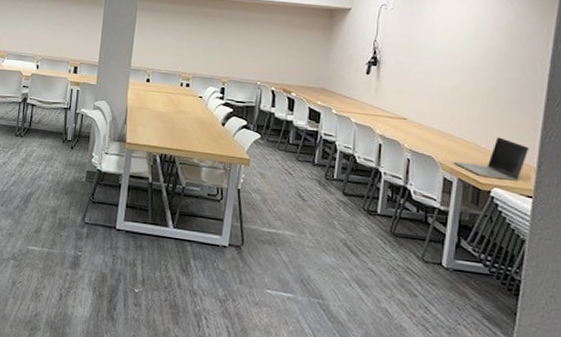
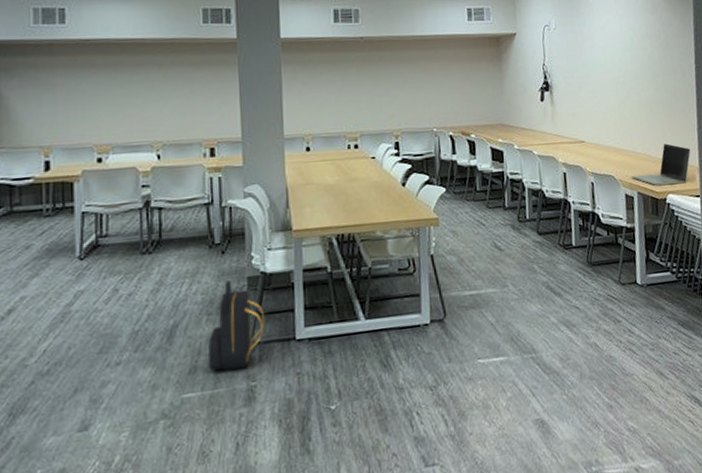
backpack: none [50,170,96,240] -> present [208,280,266,371]

